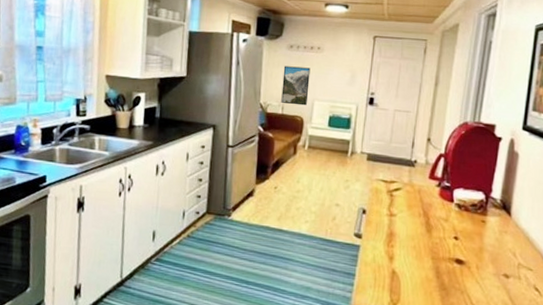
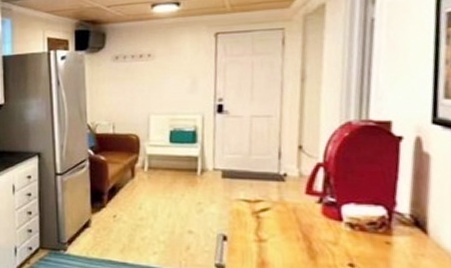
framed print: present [281,66,311,106] -> none [110,78,143,122]

